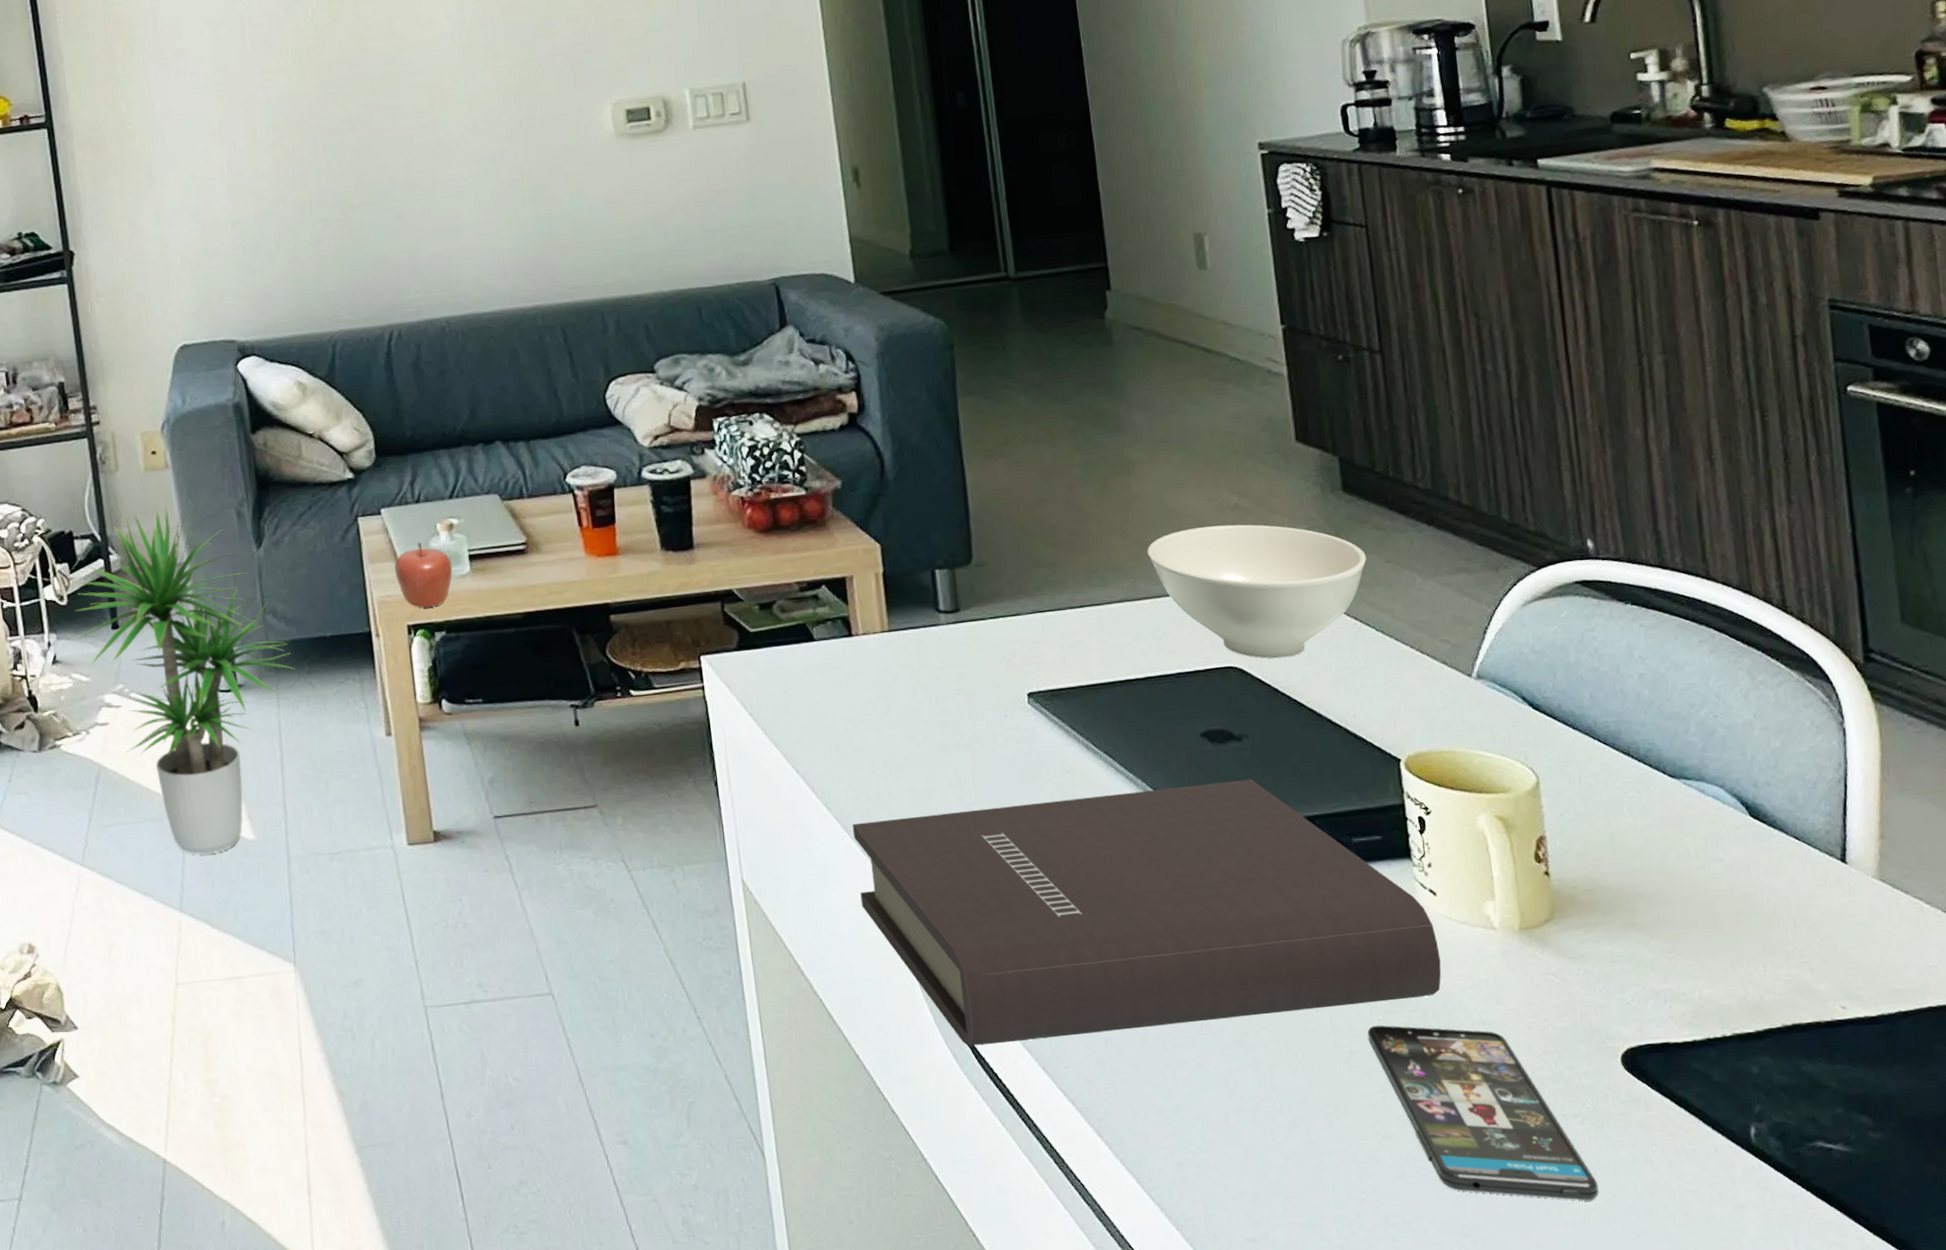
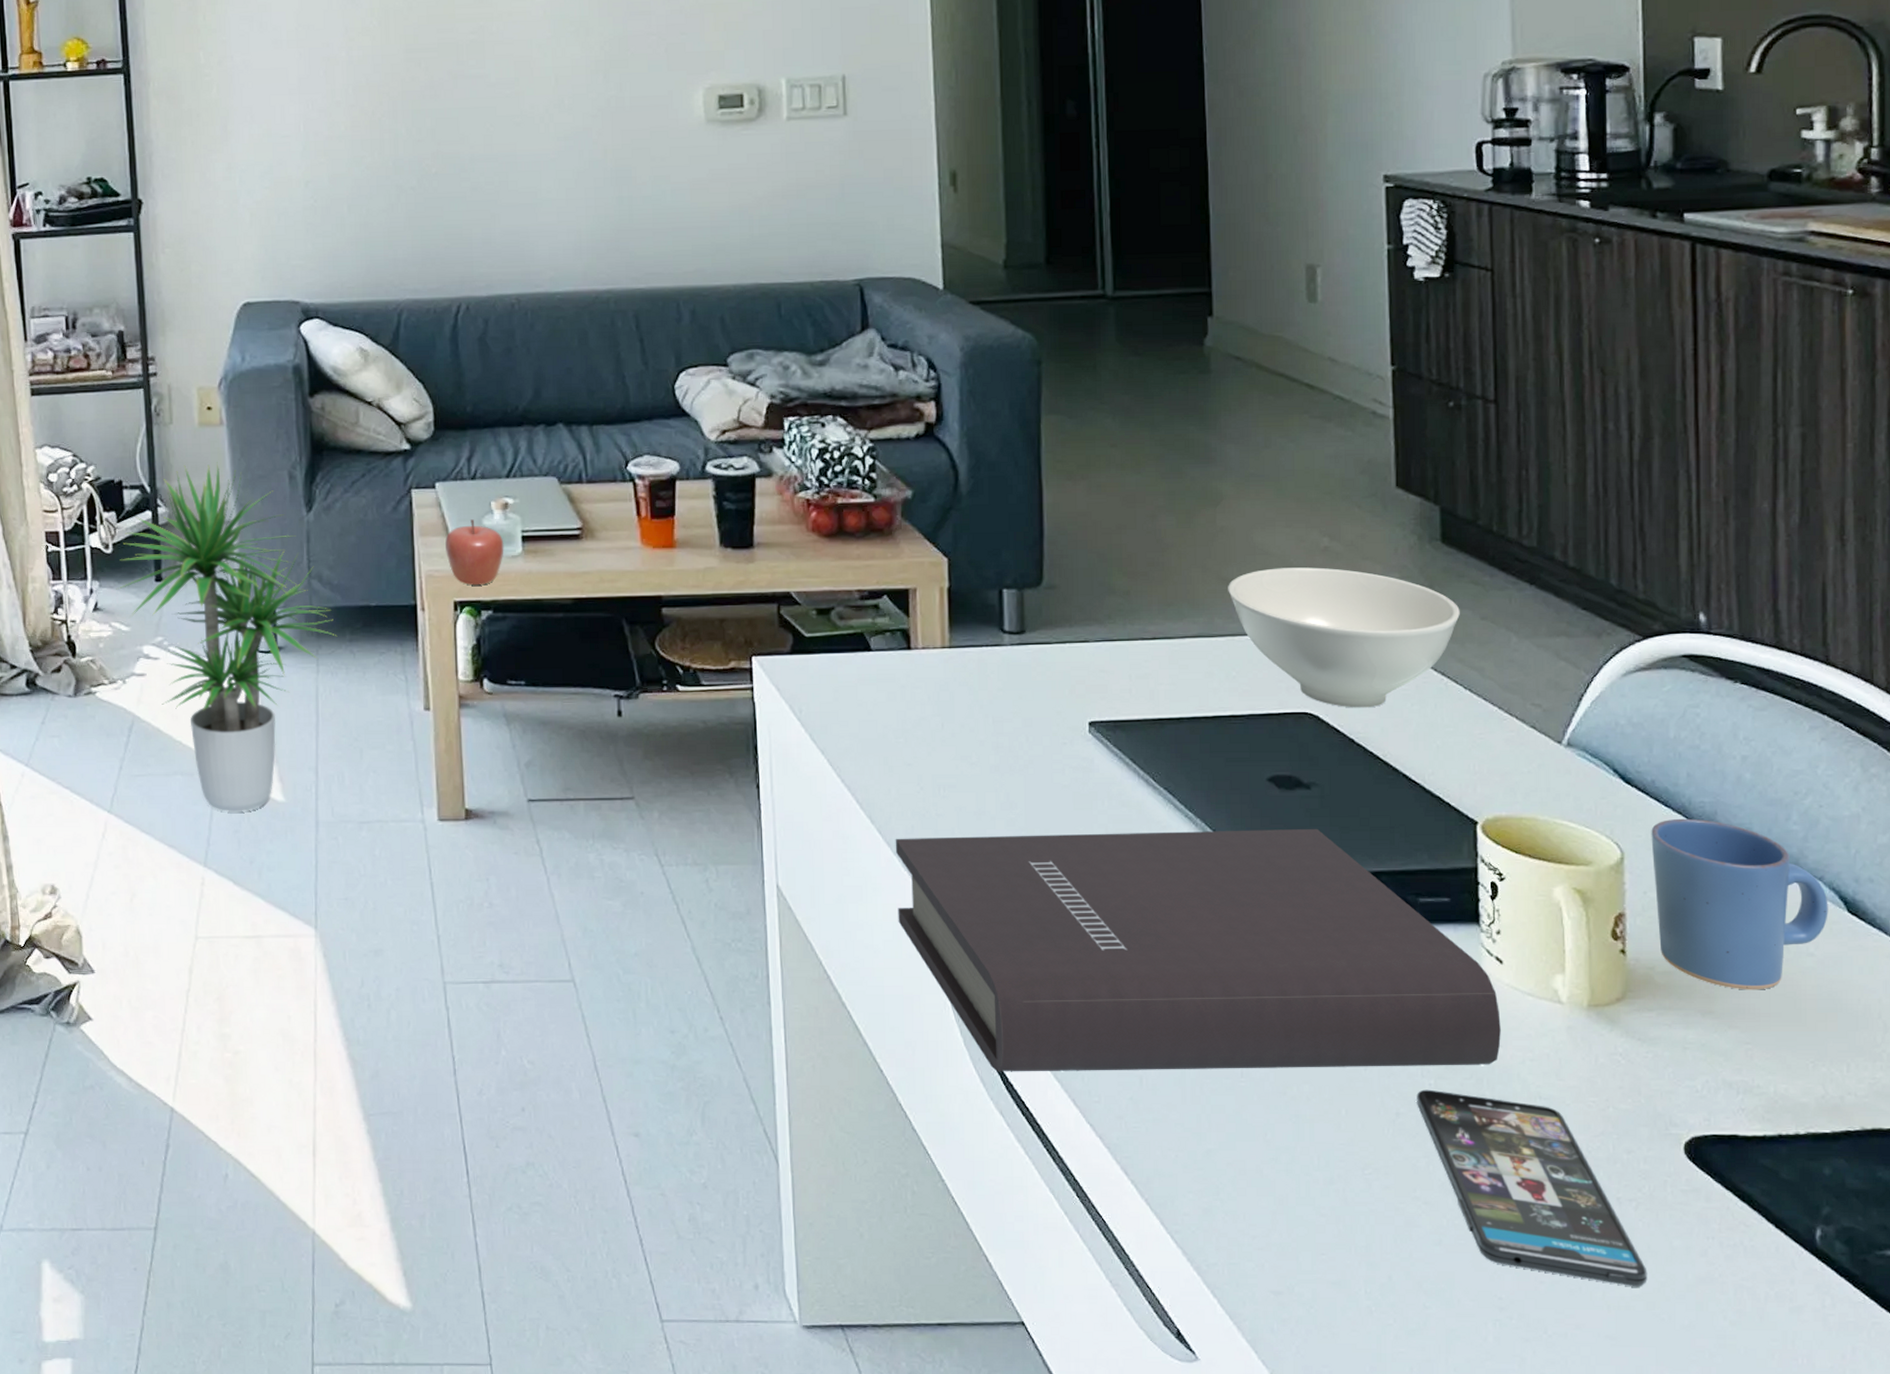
mug: none [1562,738,1733,901] -> present [1651,818,1828,990]

